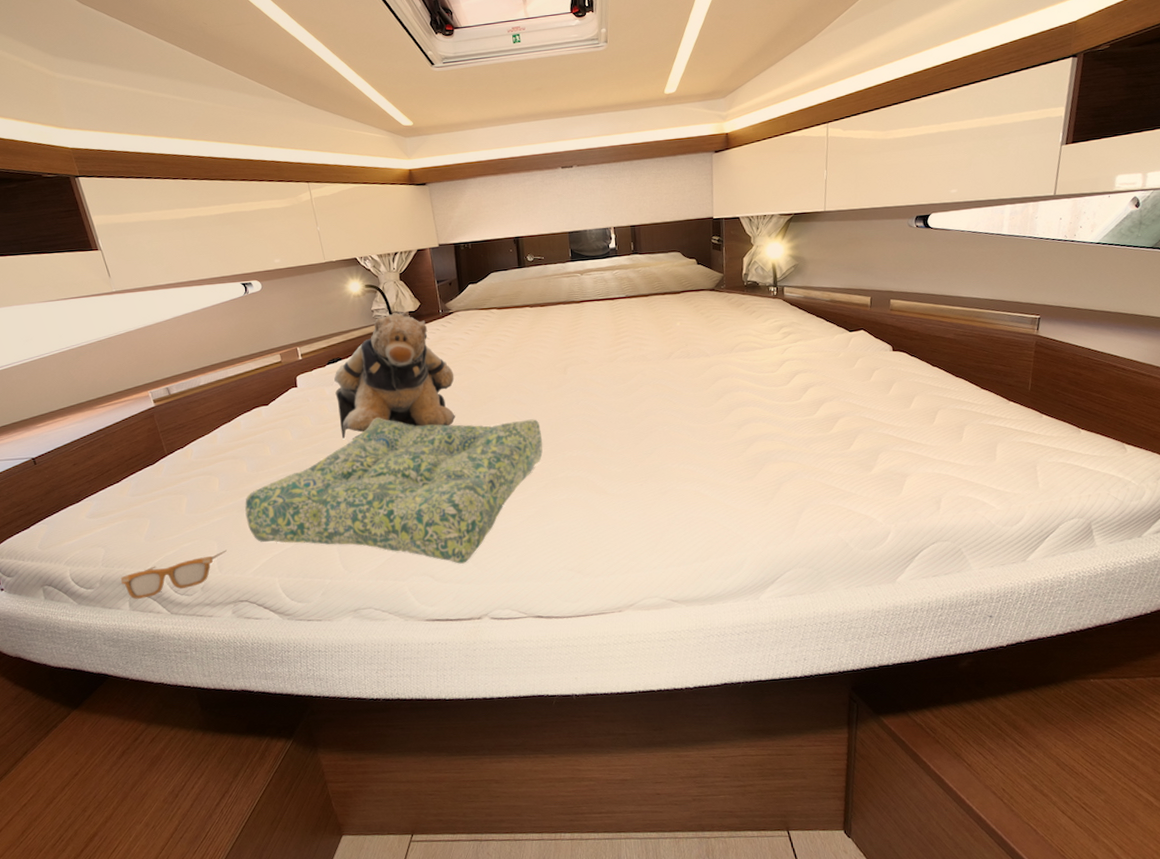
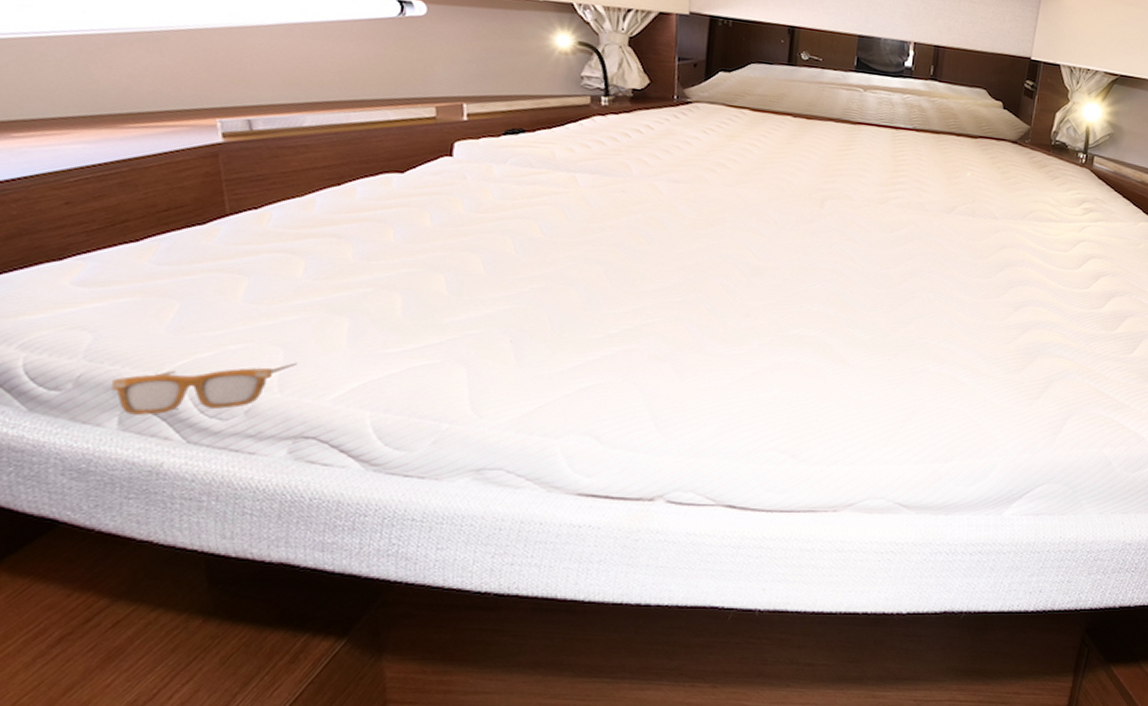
seat cushion: present [245,418,543,564] -> none [337,218,778,426]
teddy bear: present [334,313,455,439] -> none [504,86,678,246]

